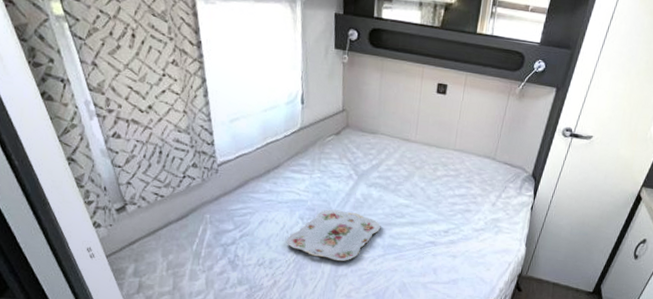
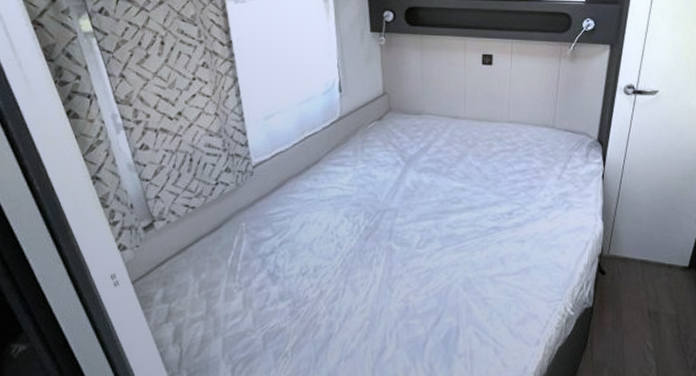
serving tray: present [287,209,381,262] -> none [332,202,436,261]

